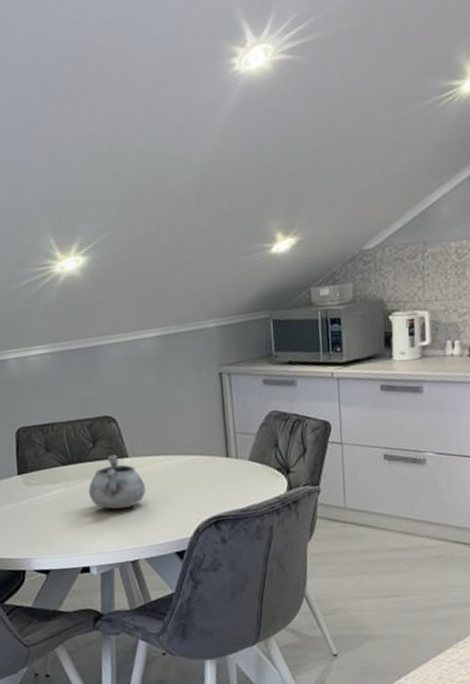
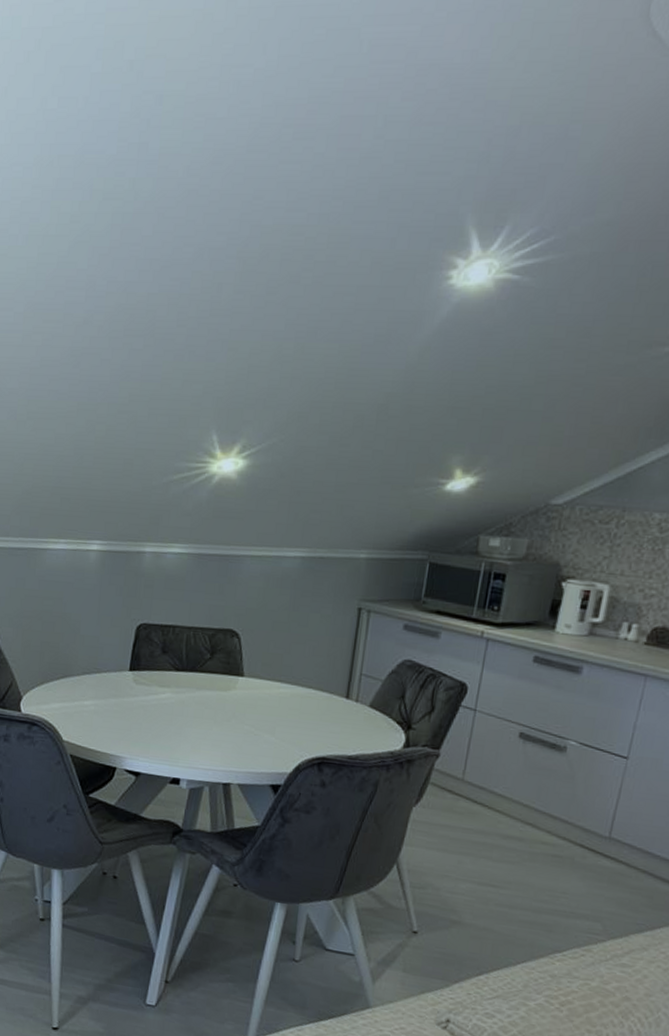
decorative bowl: present [88,454,146,510] -> none [195,670,255,729]

